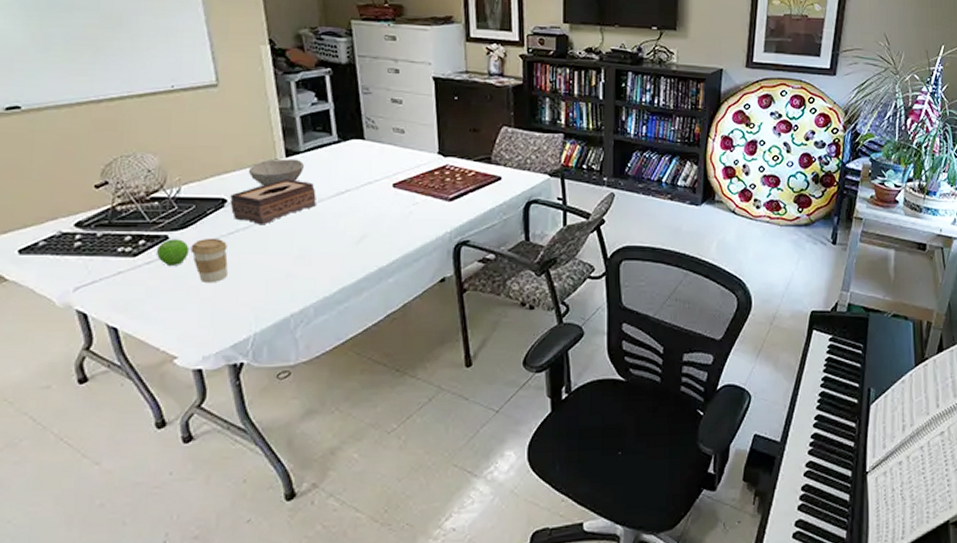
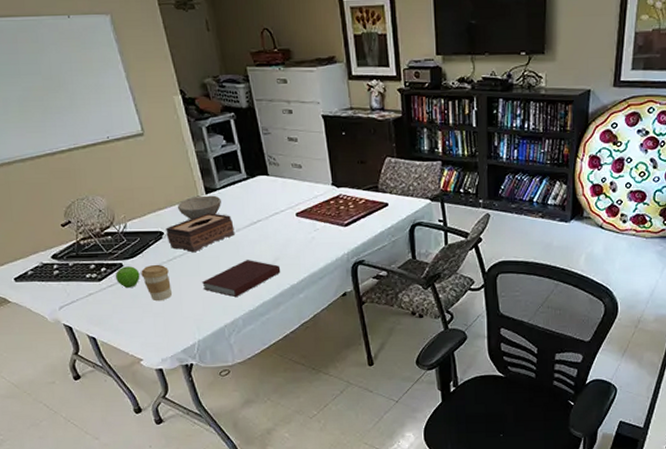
notebook: none [267,236,368,281] -> present [201,260,281,298]

